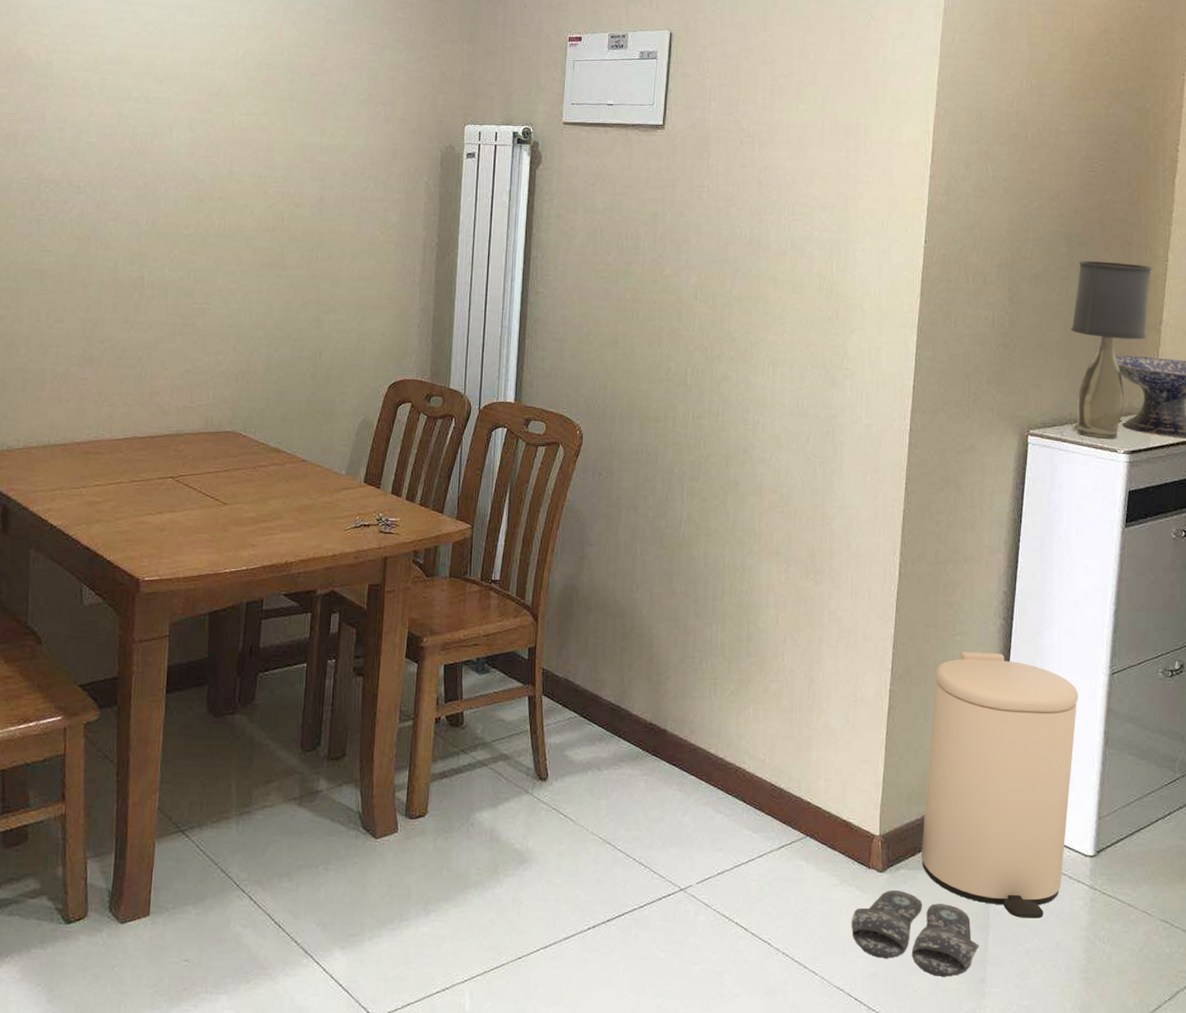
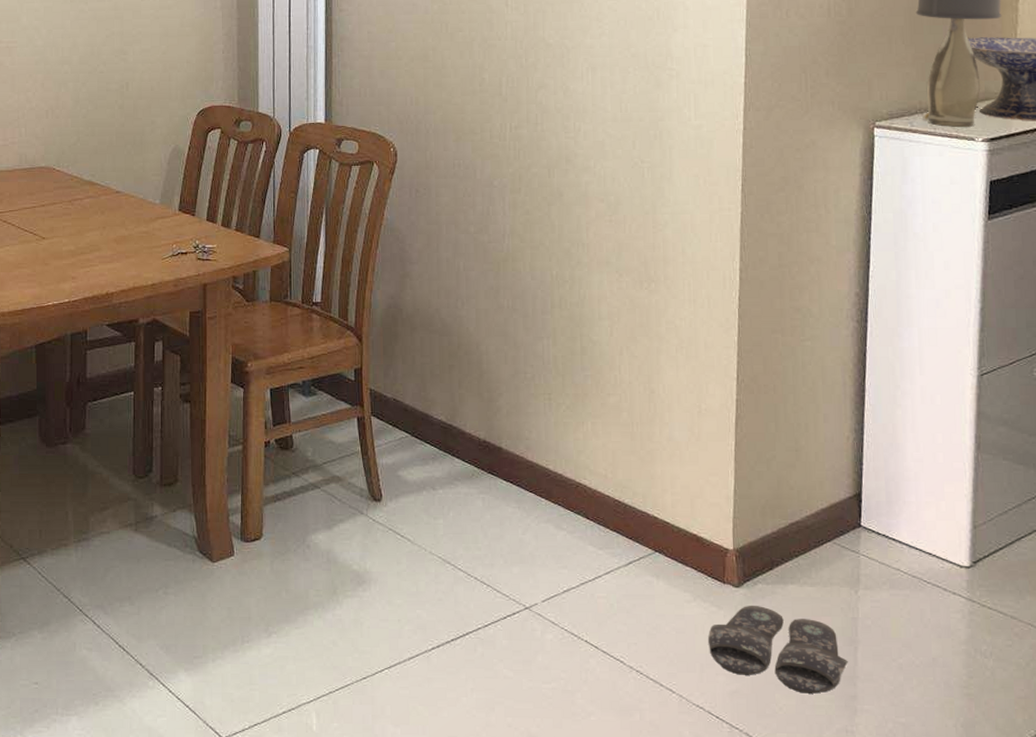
pedal bin: present [921,651,1078,919] -> none [779,357,944,633]

